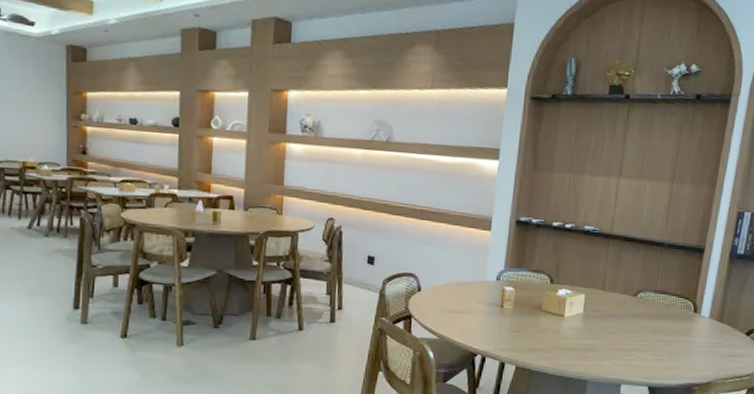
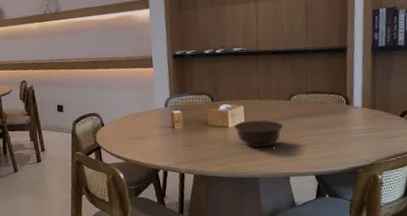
bowl: none [571,313,624,346] -> present [234,120,284,148]

